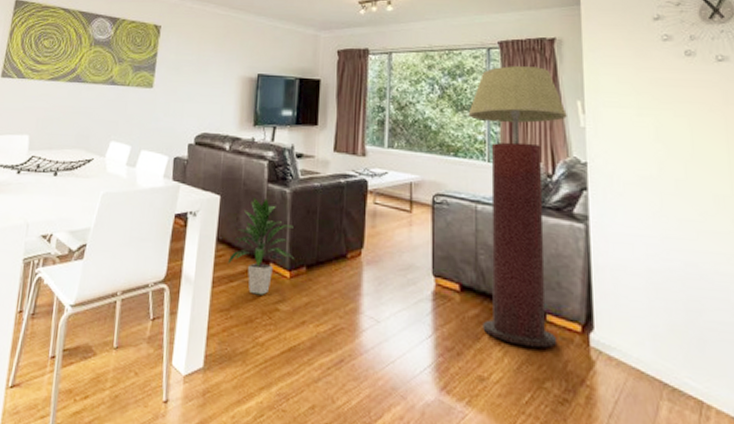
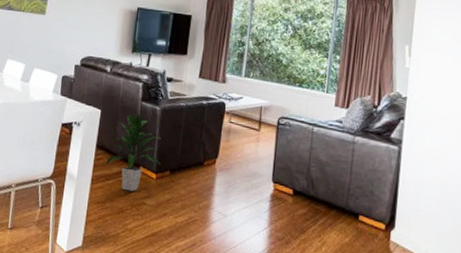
floor lamp: present [468,66,567,348] -> none [308,12,396,241]

